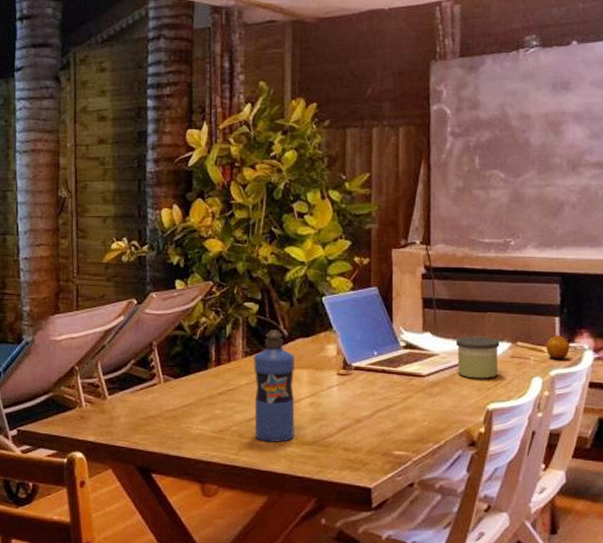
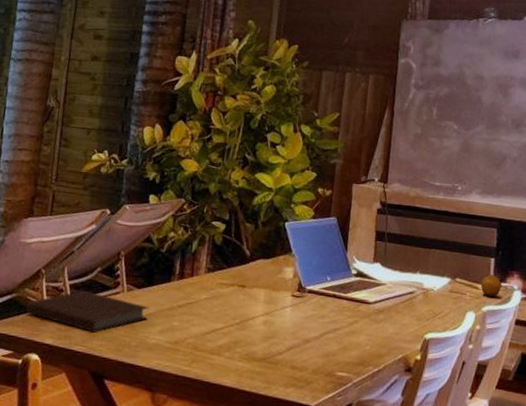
notebook: none [64,385,189,427] -> present [25,291,149,333]
water bottle: present [254,329,295,442] -> none [209,249,254,357]
candle: present [456,336,500,379] -> none [401,269,441,310]

